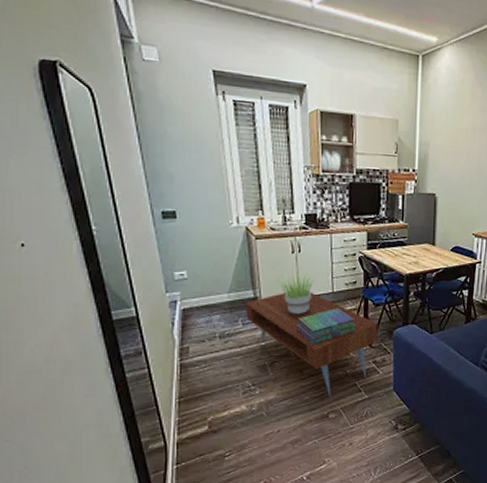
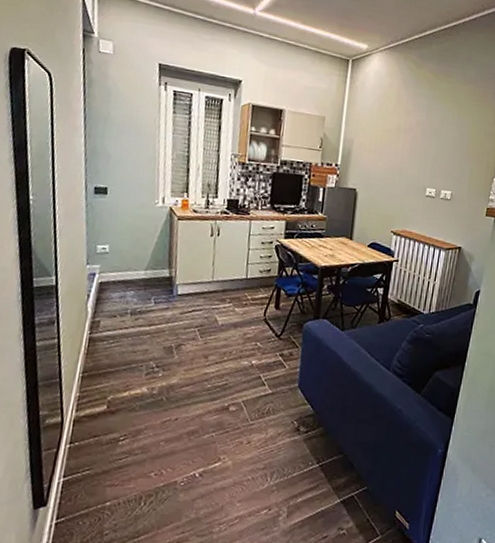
coffee table: present [246,292,378,397] -> none [159,274,289,388]
potted plant: present [276,272,317,315] -> none [193,255,233,299]
stack of books: present [296,308,357,344] -> none [206,295,267,330]

